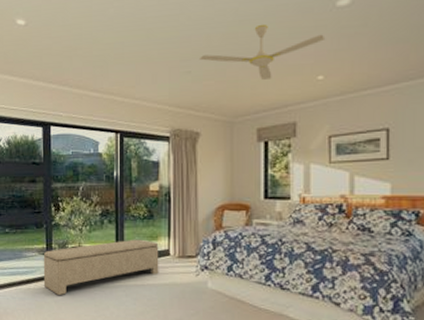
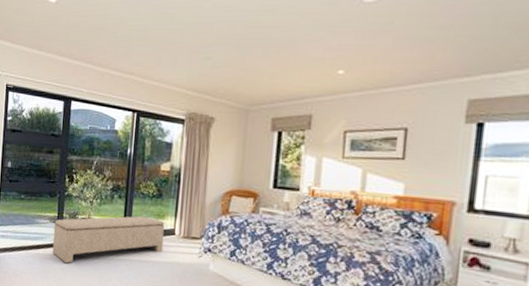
ceiling fan: present [198,23,326,80] -> none [220,15,350,70]

